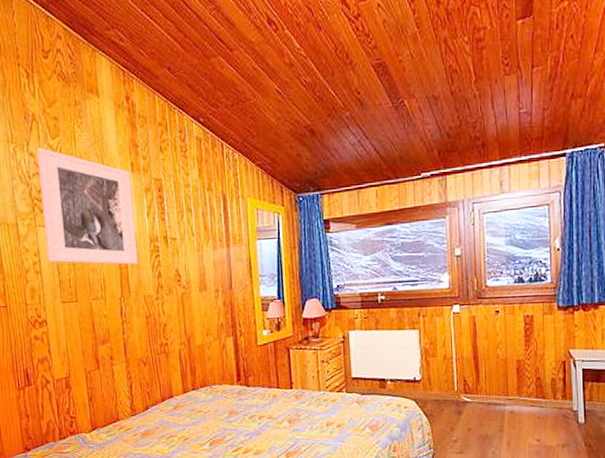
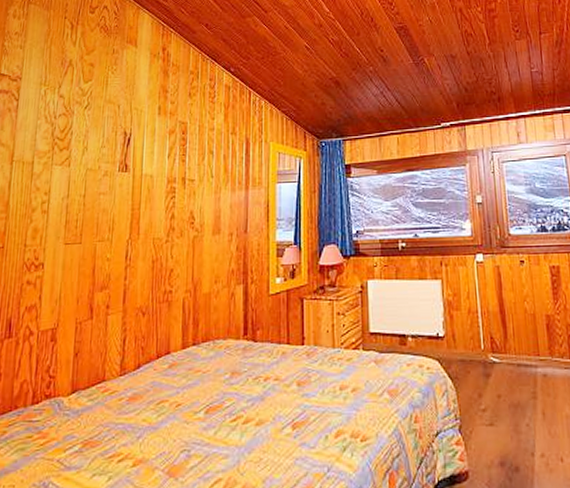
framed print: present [36,147,138,265] -> none [57,90,156,206]

